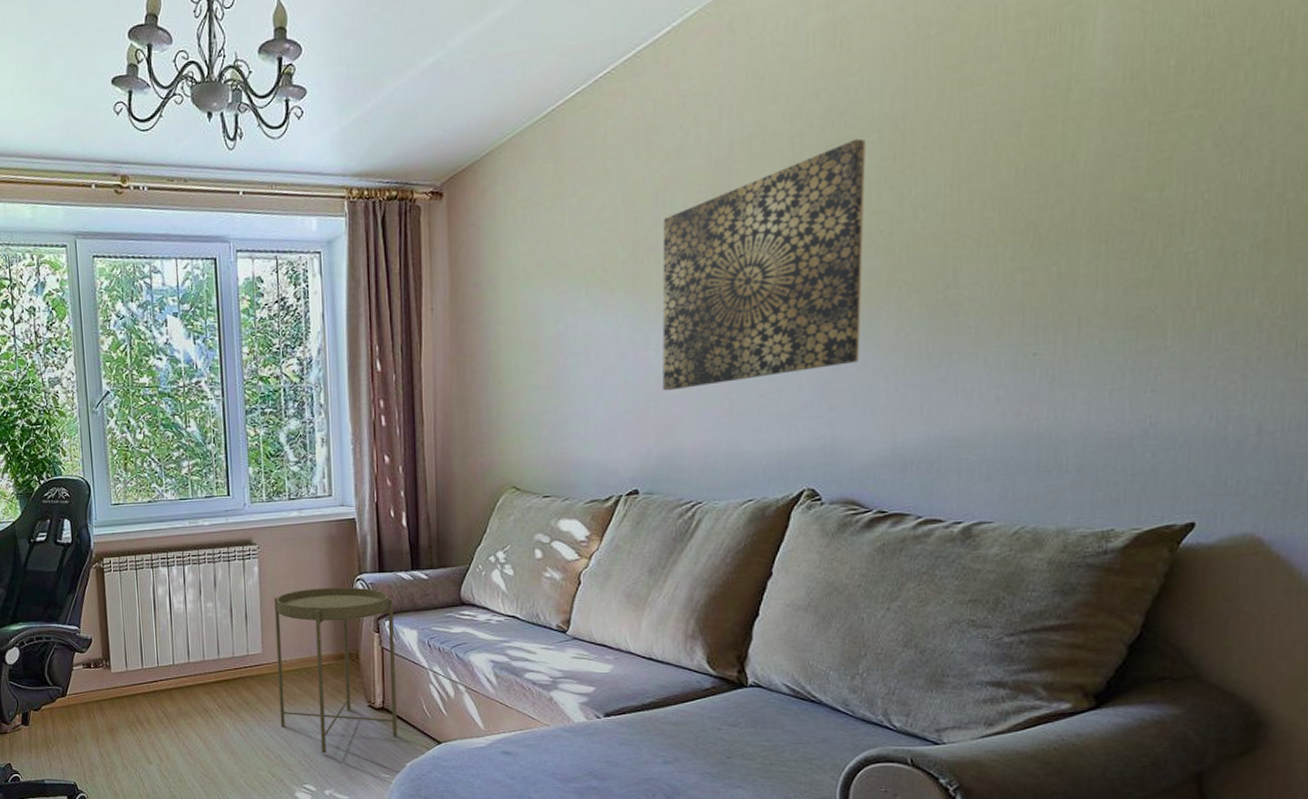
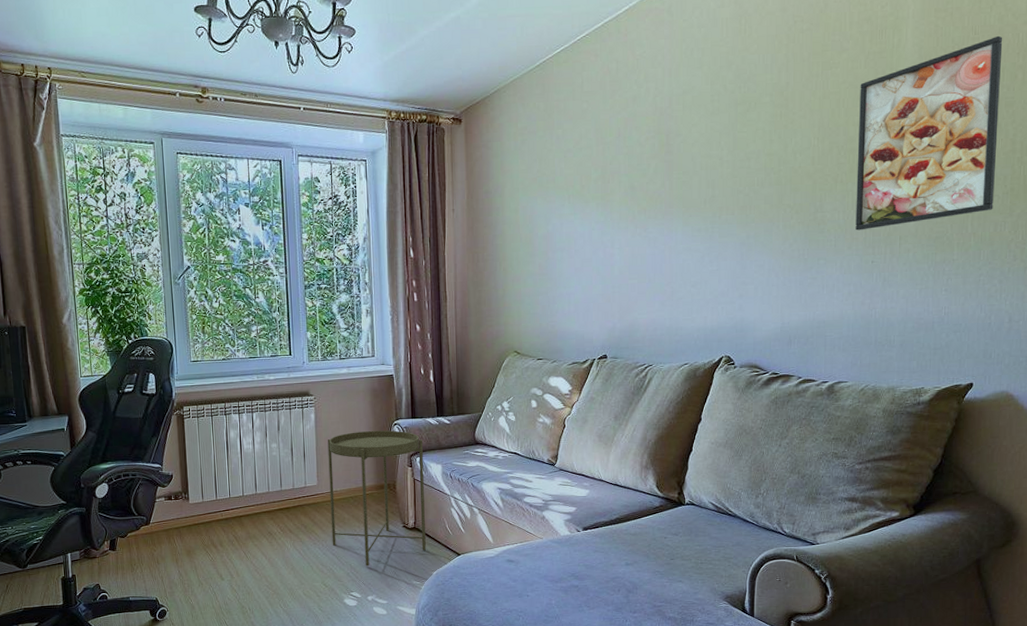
wall art: present [663,138,866,391] -> none [623,100,762,280]
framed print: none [1008,16,1256,312] -> present [855,35,1003,231]

